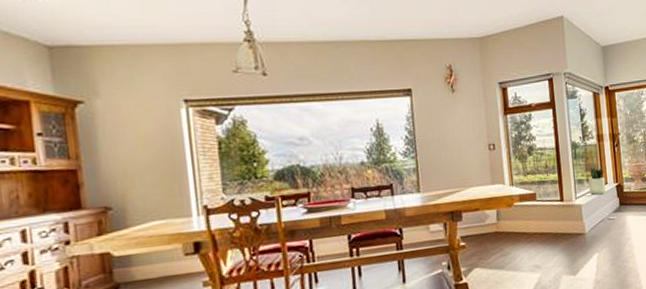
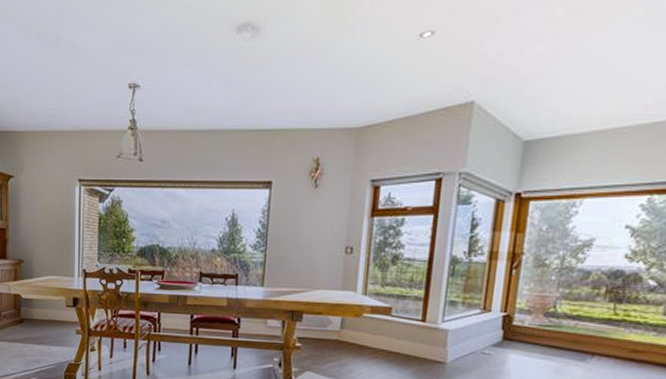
planter: present [588,166,608,195] -> none [460,288,491,323]

